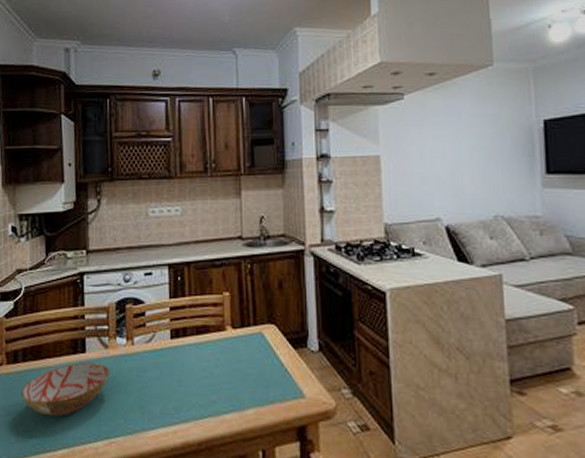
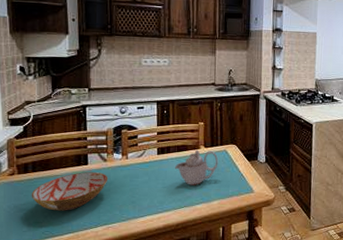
teapot: none [194,331,252,385] -> present [175,149,219,185]

